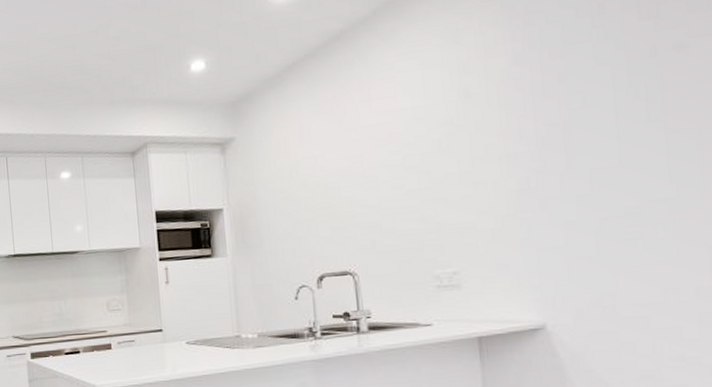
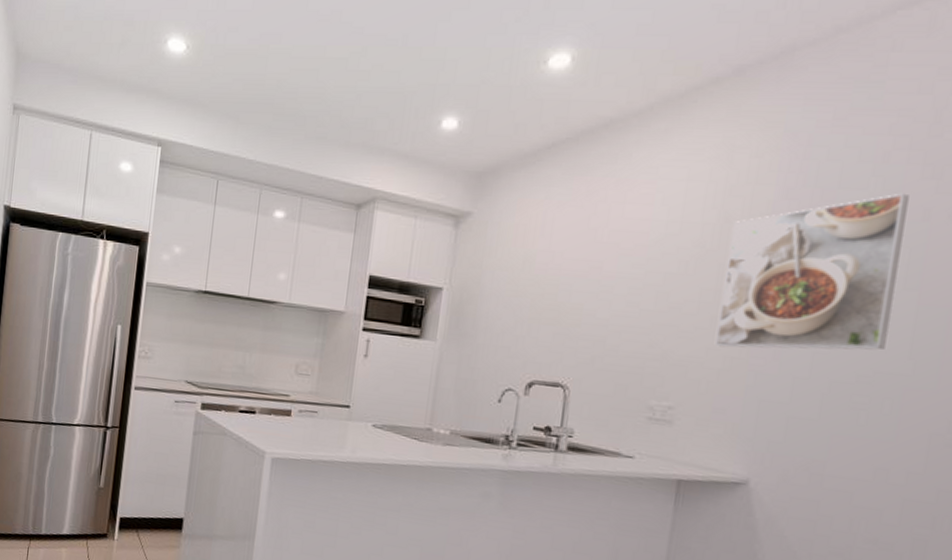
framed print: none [474,36,645,209] -> present [715,193,909,350]

